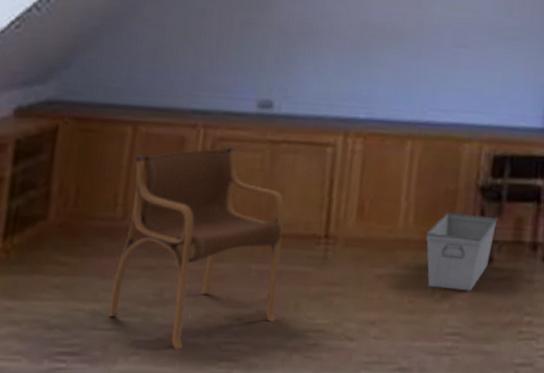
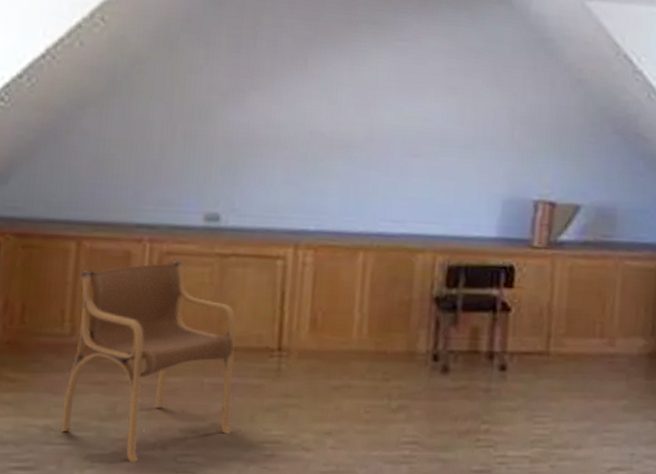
storage bin: present [426,213,498,291] -> none [380,324,453,401]

